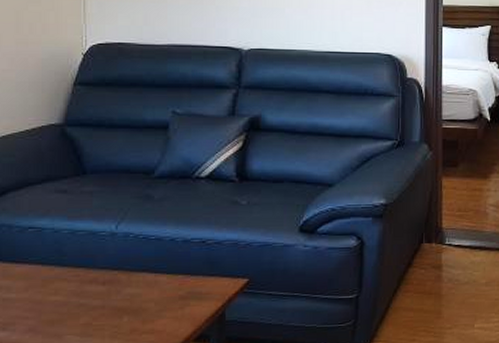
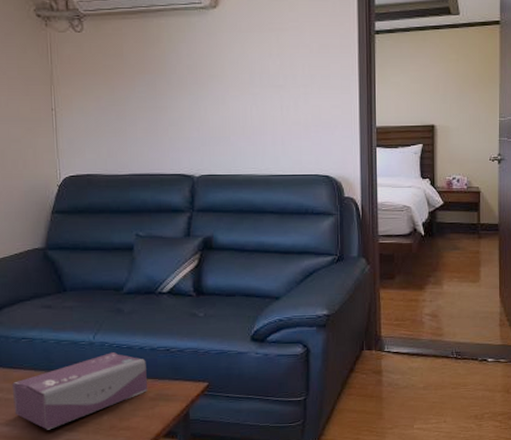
tissue box: none [12,244,179,335] -> present [11,352,148,430]

